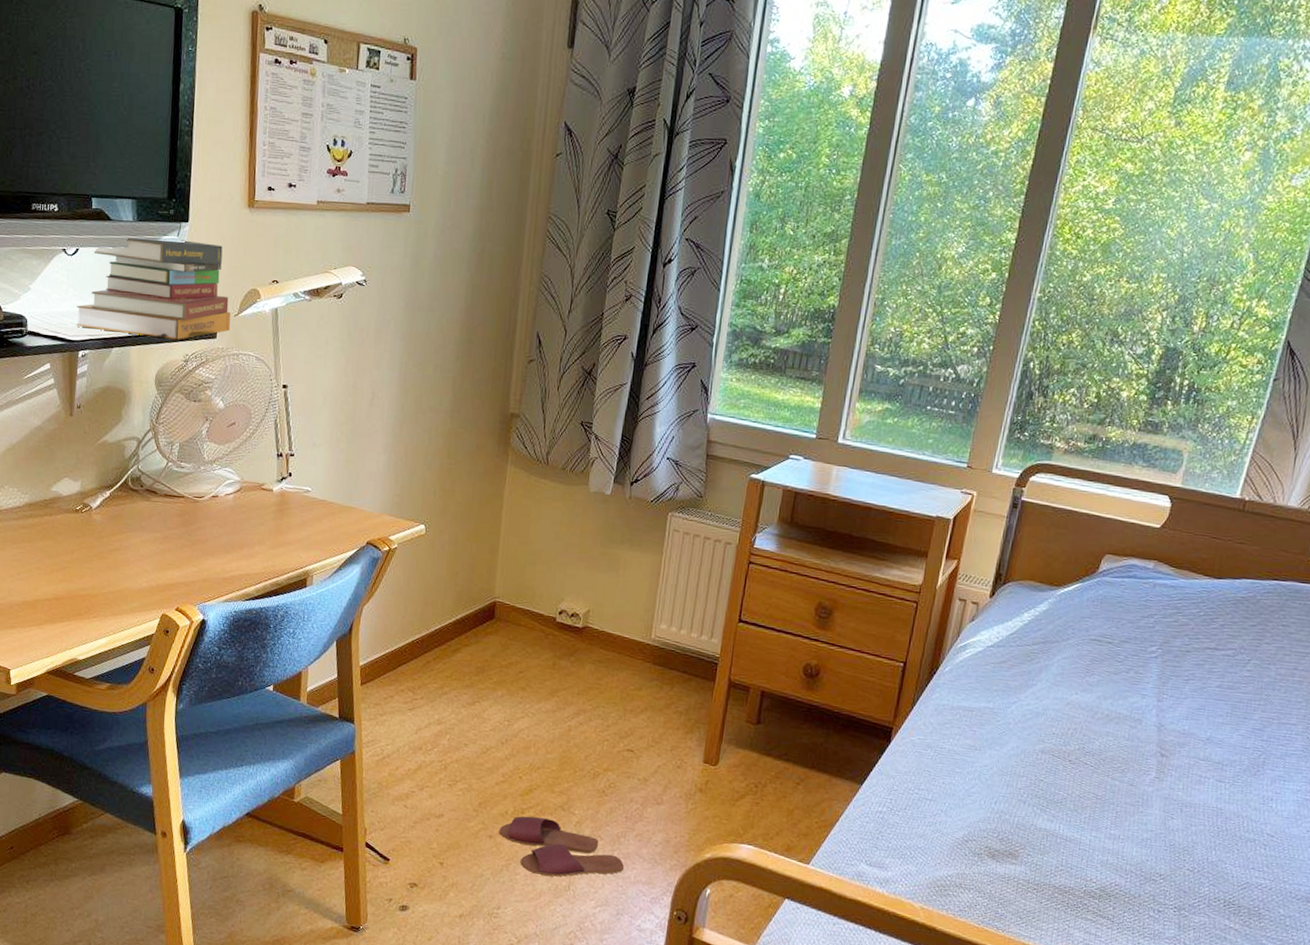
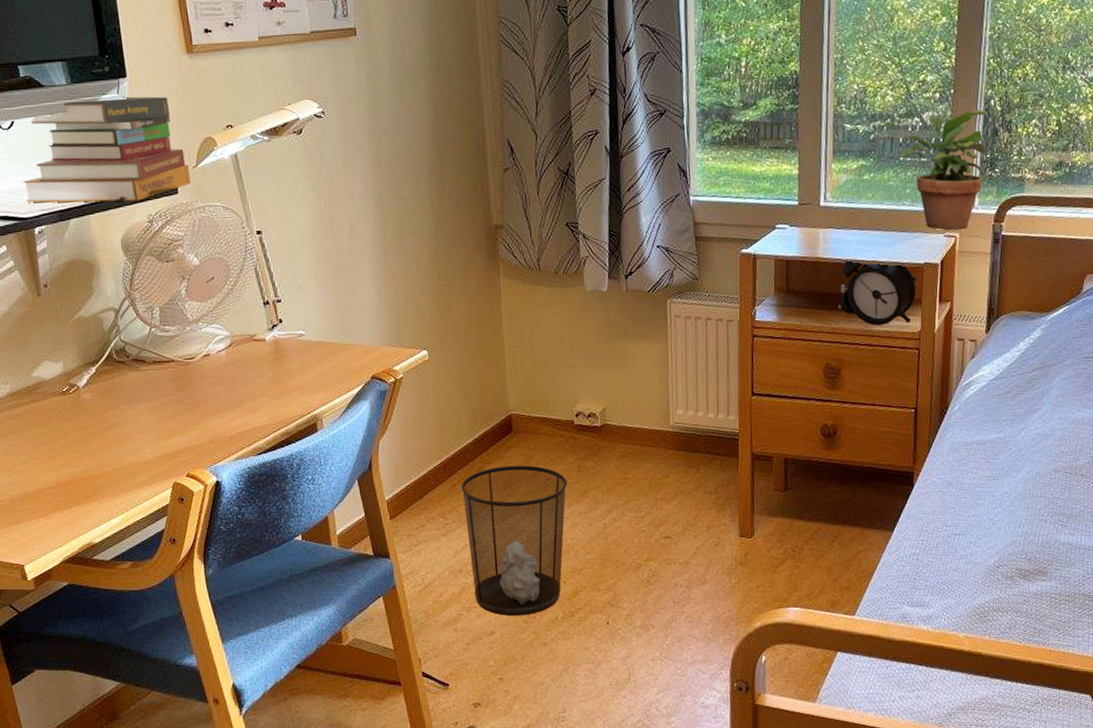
waste bin: none [430,651,540,804] -> present [460,465,568,617]
slippers: present [499,816,625,877] -> none [552,617,680,672]
alarm clock: none [841,500,925,575] -> present [839,259,917,325]
potted plant: none [928,367,1026,489] -> present [900,109,988,231]

